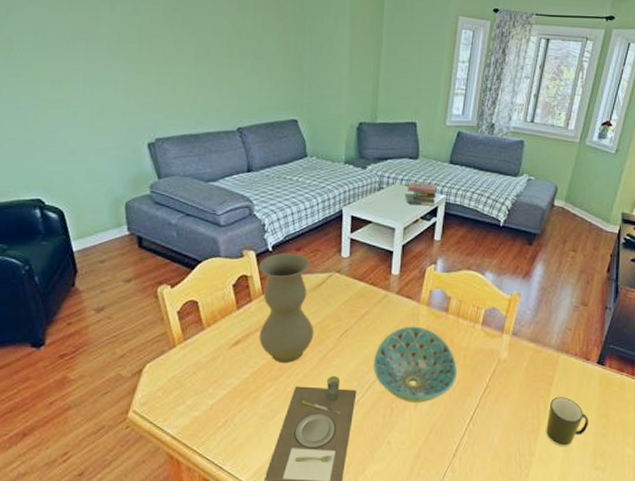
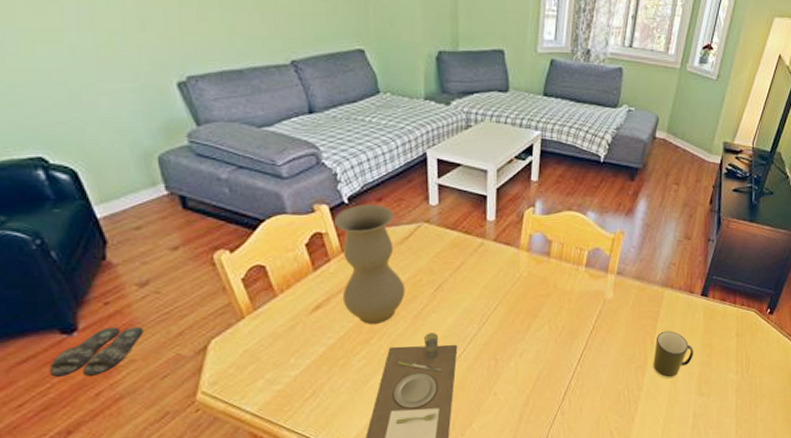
slippers: none [19,345,95,386] -> present [51,327,144,377]
bowl: present [374,326,457,403] -> none [474,273,562,352]
books: present [405,182,437,206] -> none [496,119,531,144]

